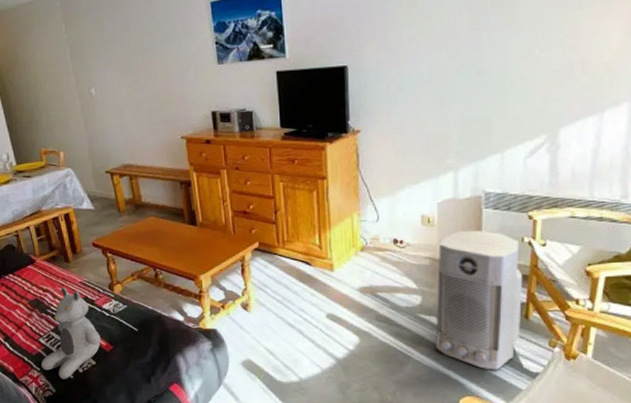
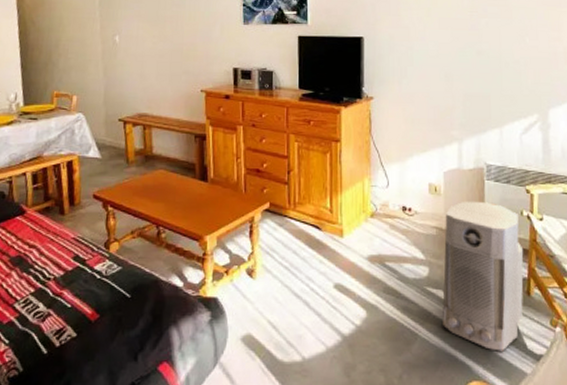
teddy bear: present [41,287,101,379] -> none [11,243,87,355]

